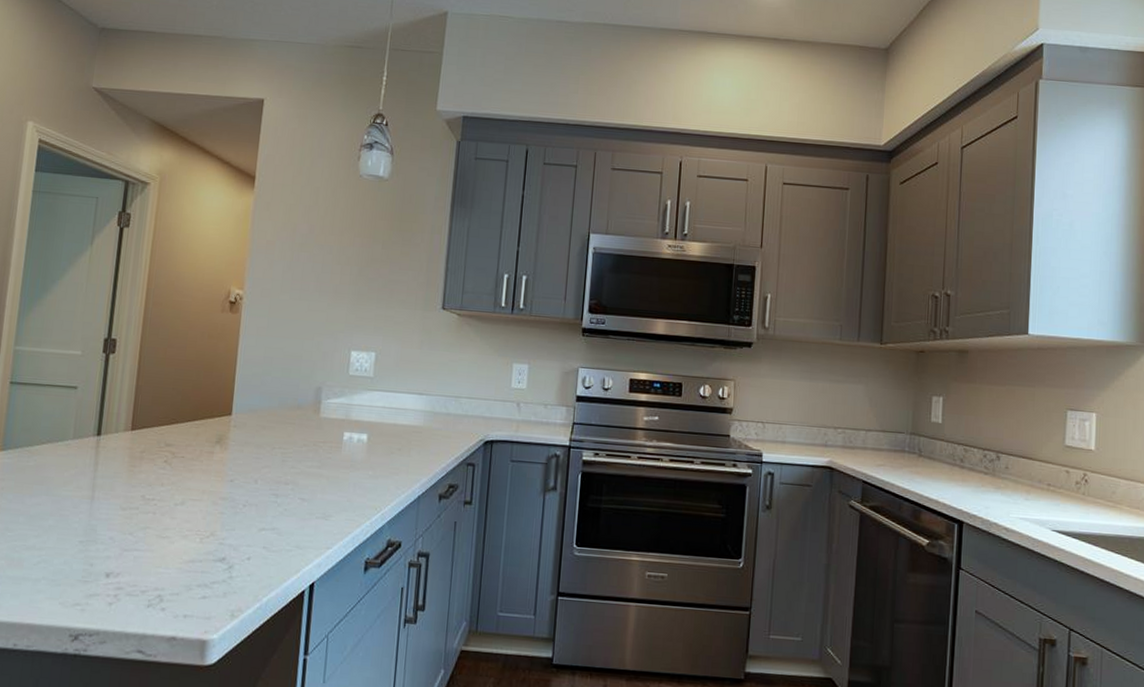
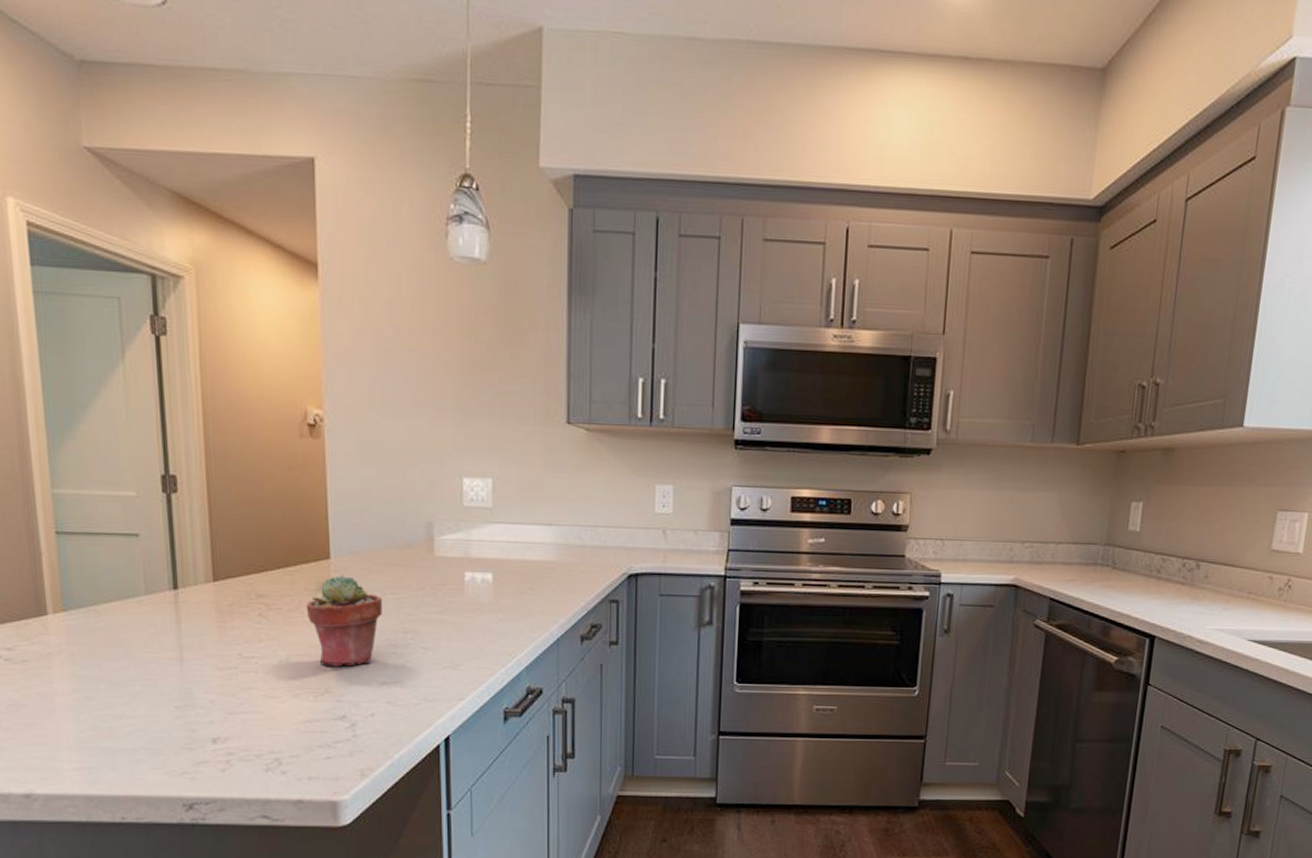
potted succulent: none [205,429,271,513] -> present [306,574,382,667]

